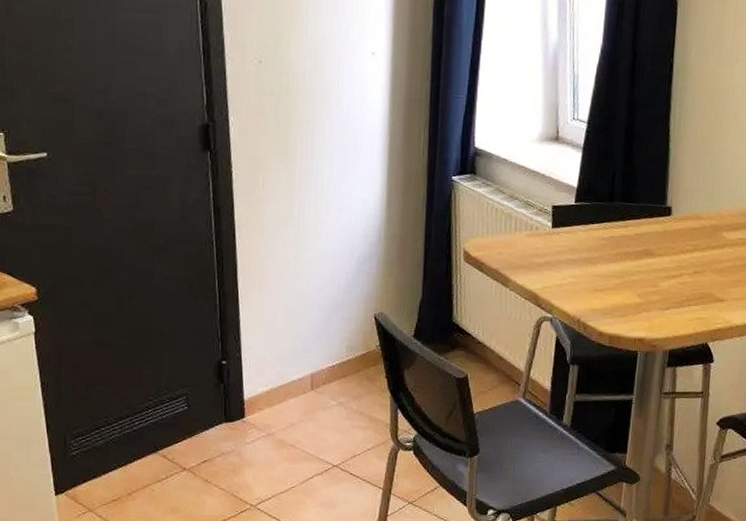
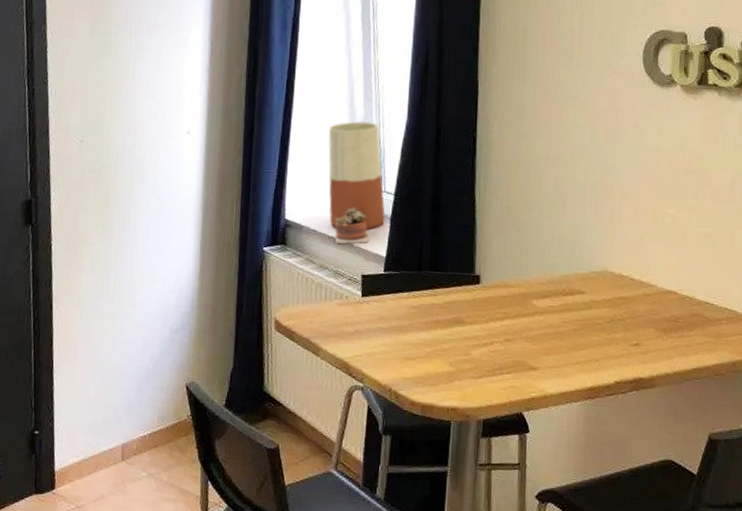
vase: none [520,44,578,159] -> present [328,121,385,229]
succulent plant: none [525,136,561,174] -> present [334,208,369,245]

